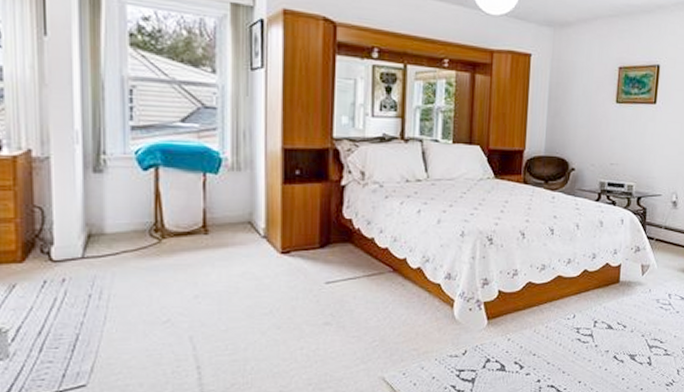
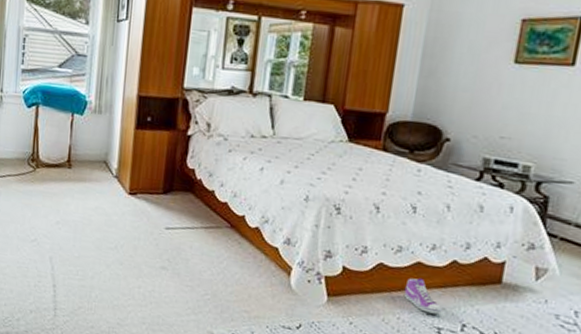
sneaker: none [549,289,579,317] -> present [404,278,442,315]

